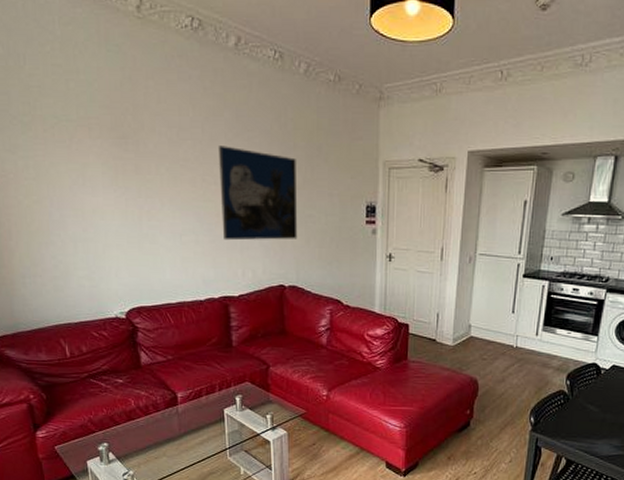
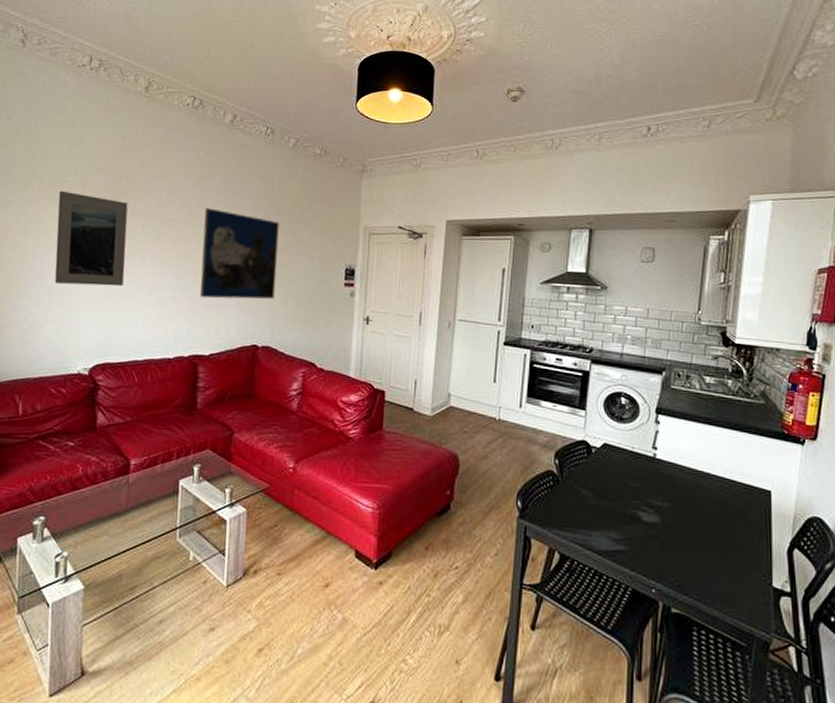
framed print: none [64,131,146,232] -> present [54,190,128,287]

